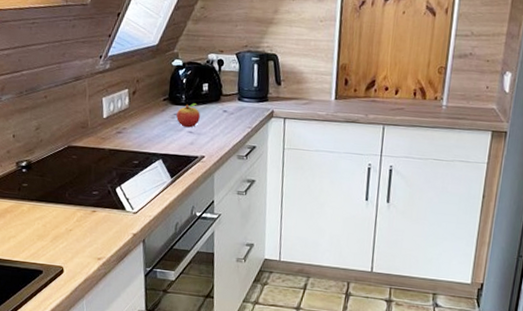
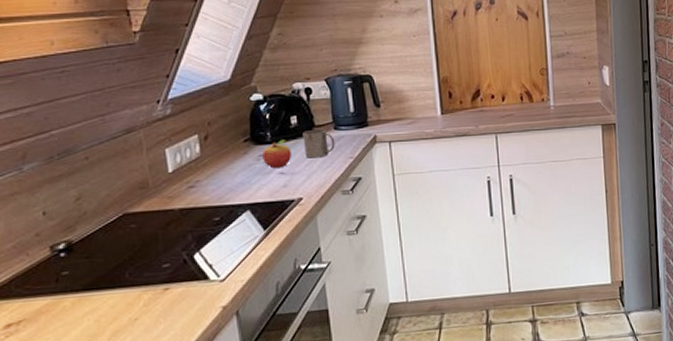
mug: none [211,97,238,124] -> present [303,129,335,159]

